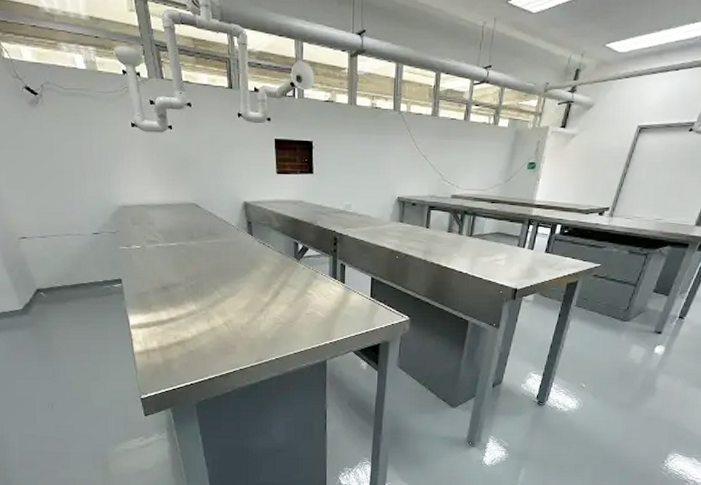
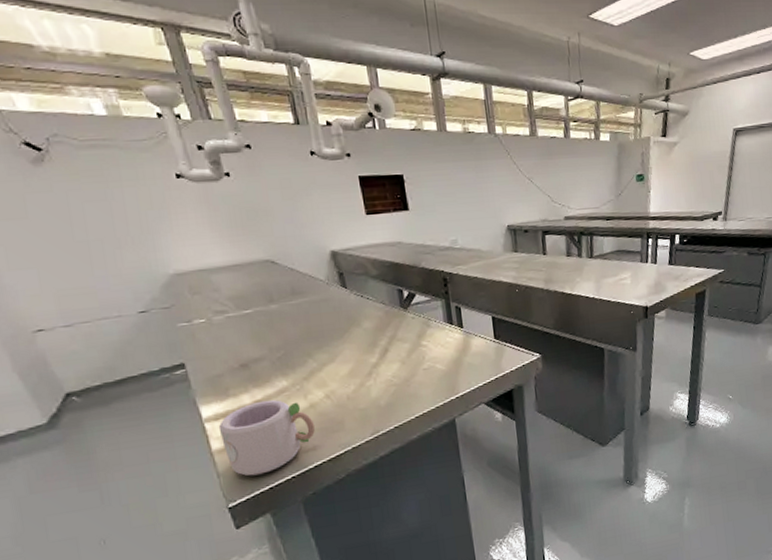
mug: none [140,318,212,377] -> present [218,399,315,476]

